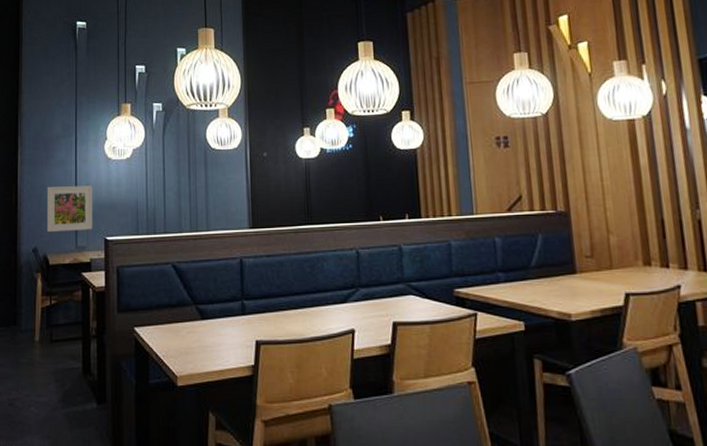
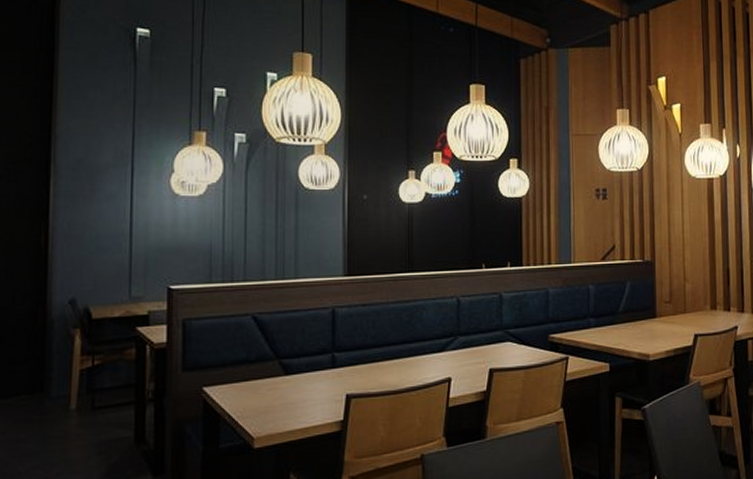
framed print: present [46,185,93,233] -> none [89,225,154,281]

